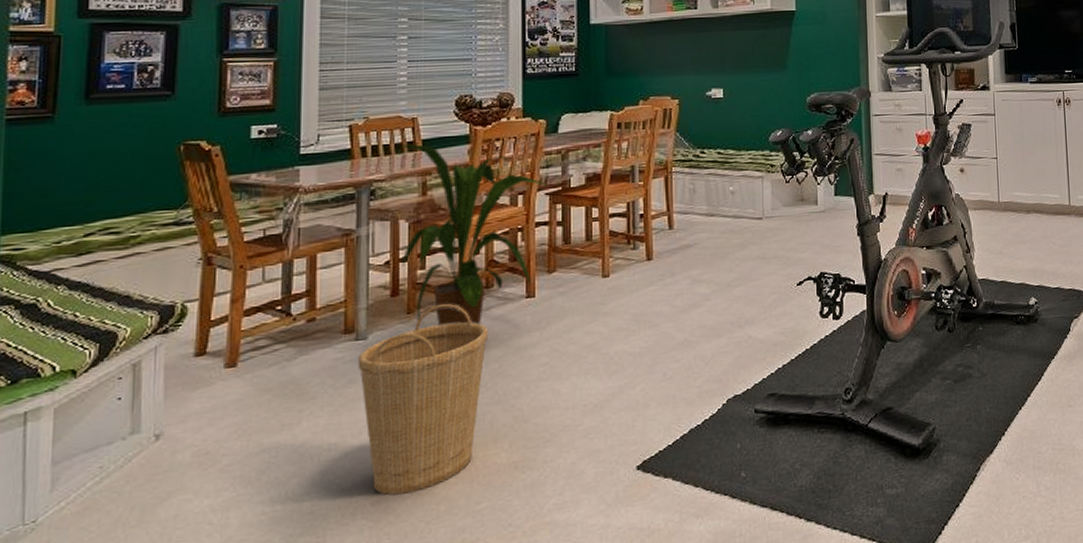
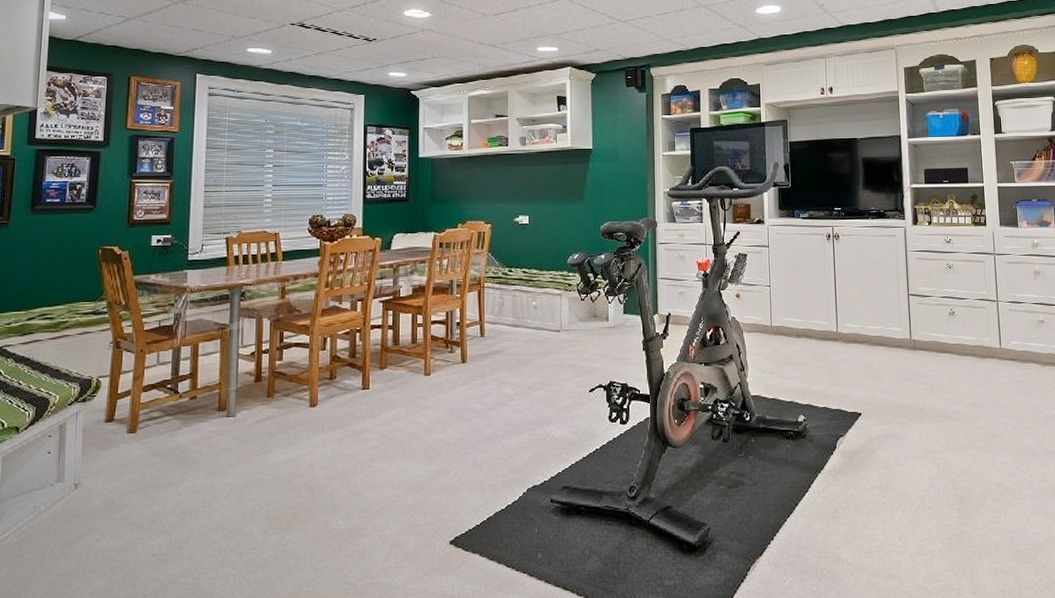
basket: present [357,303,489,496] -> none [228,390,332,549]
house plant: present [401,144,549,327] -> none [264,255,383,411]

